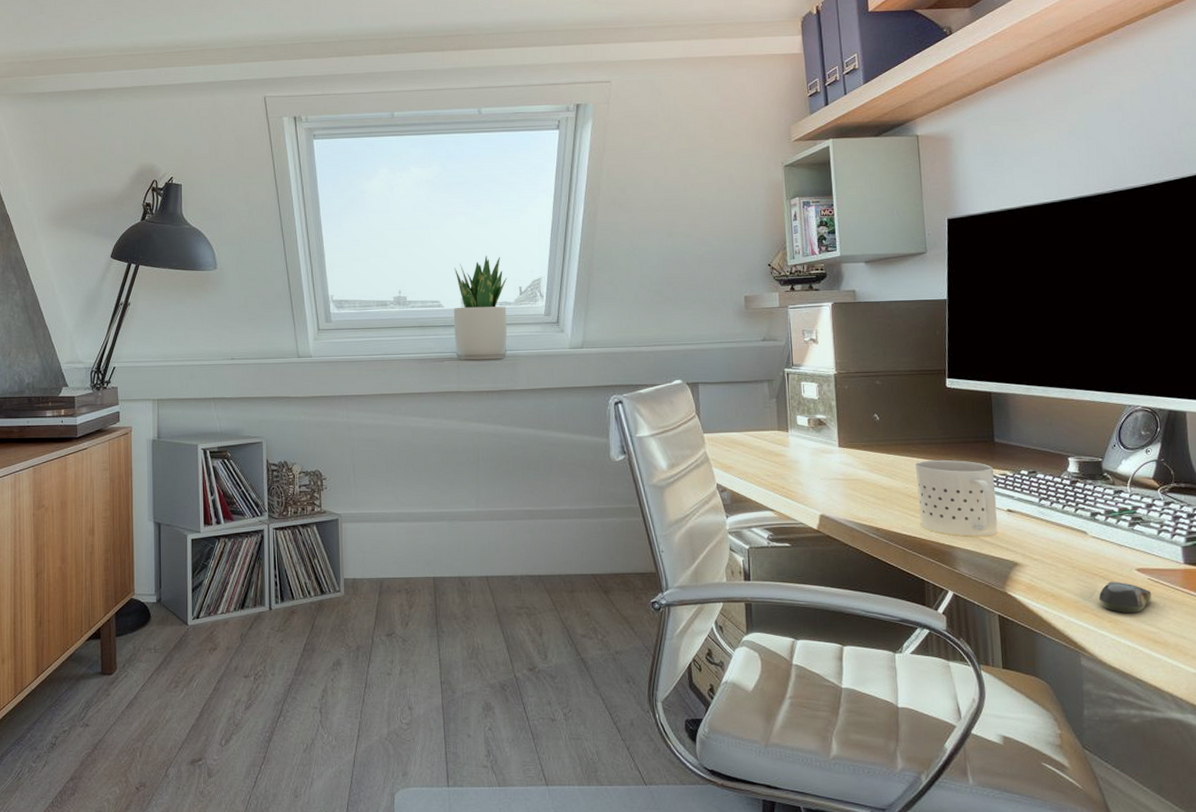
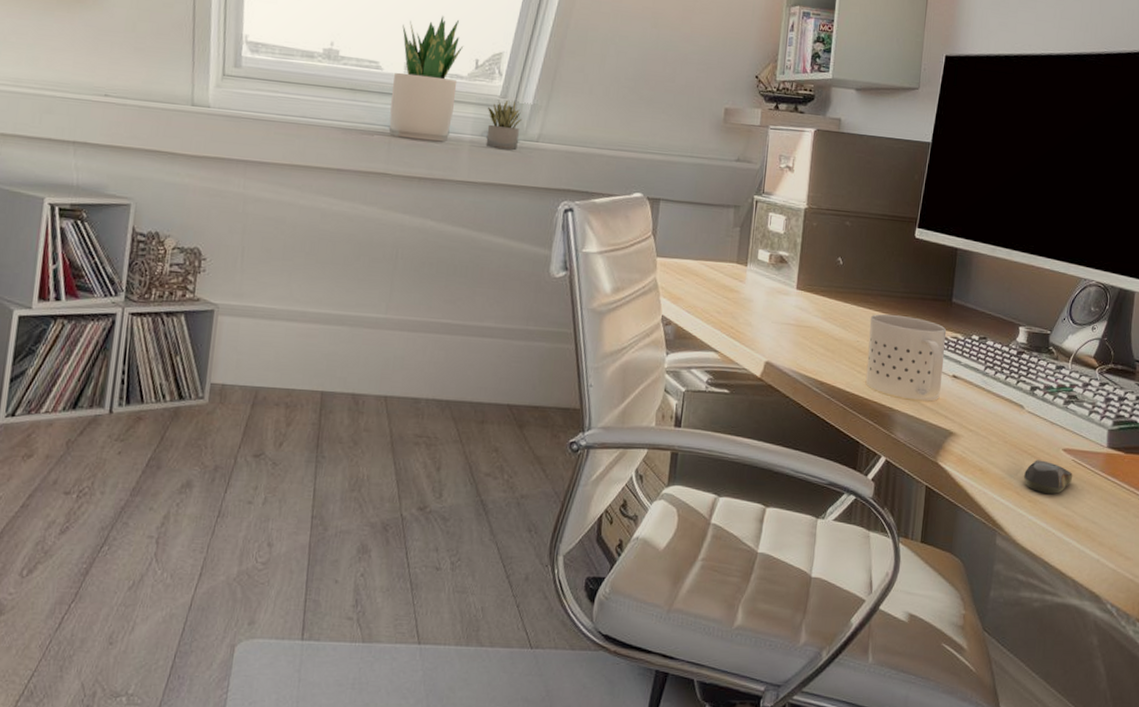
succulent plant: none [536,316,567,359] -> present [485,99,523,151]

